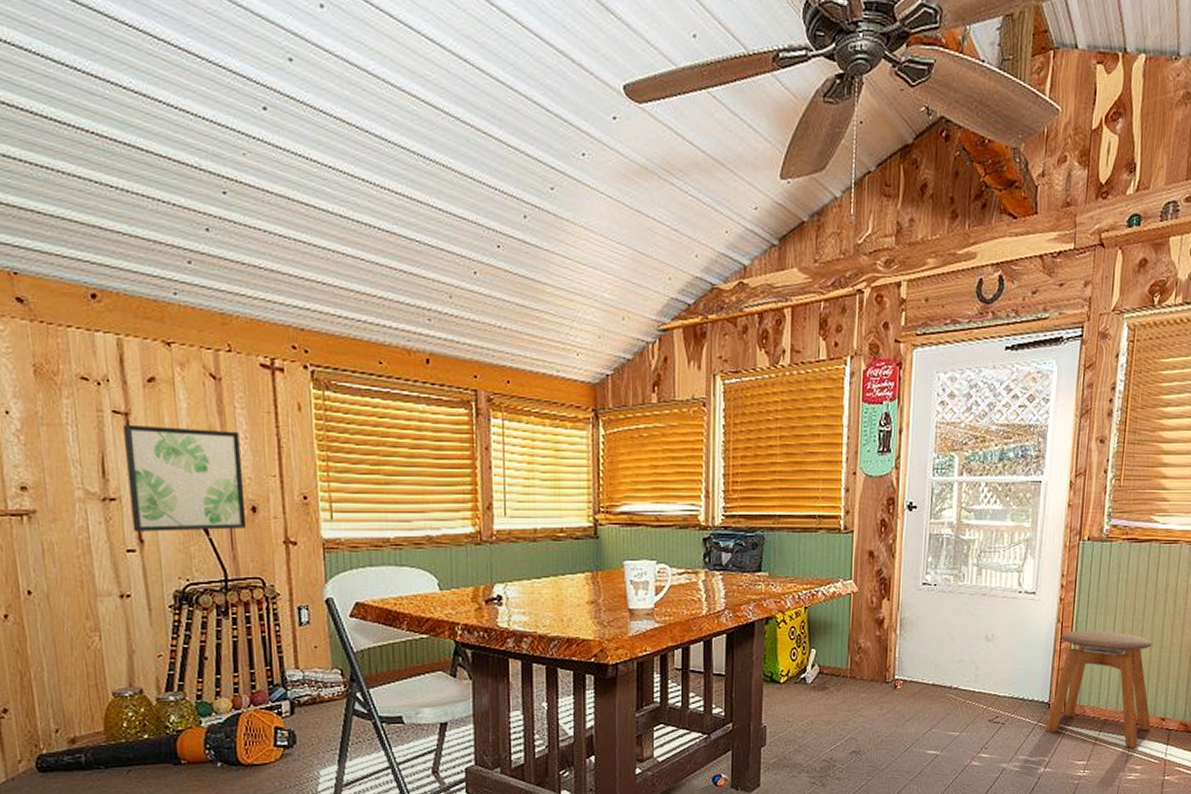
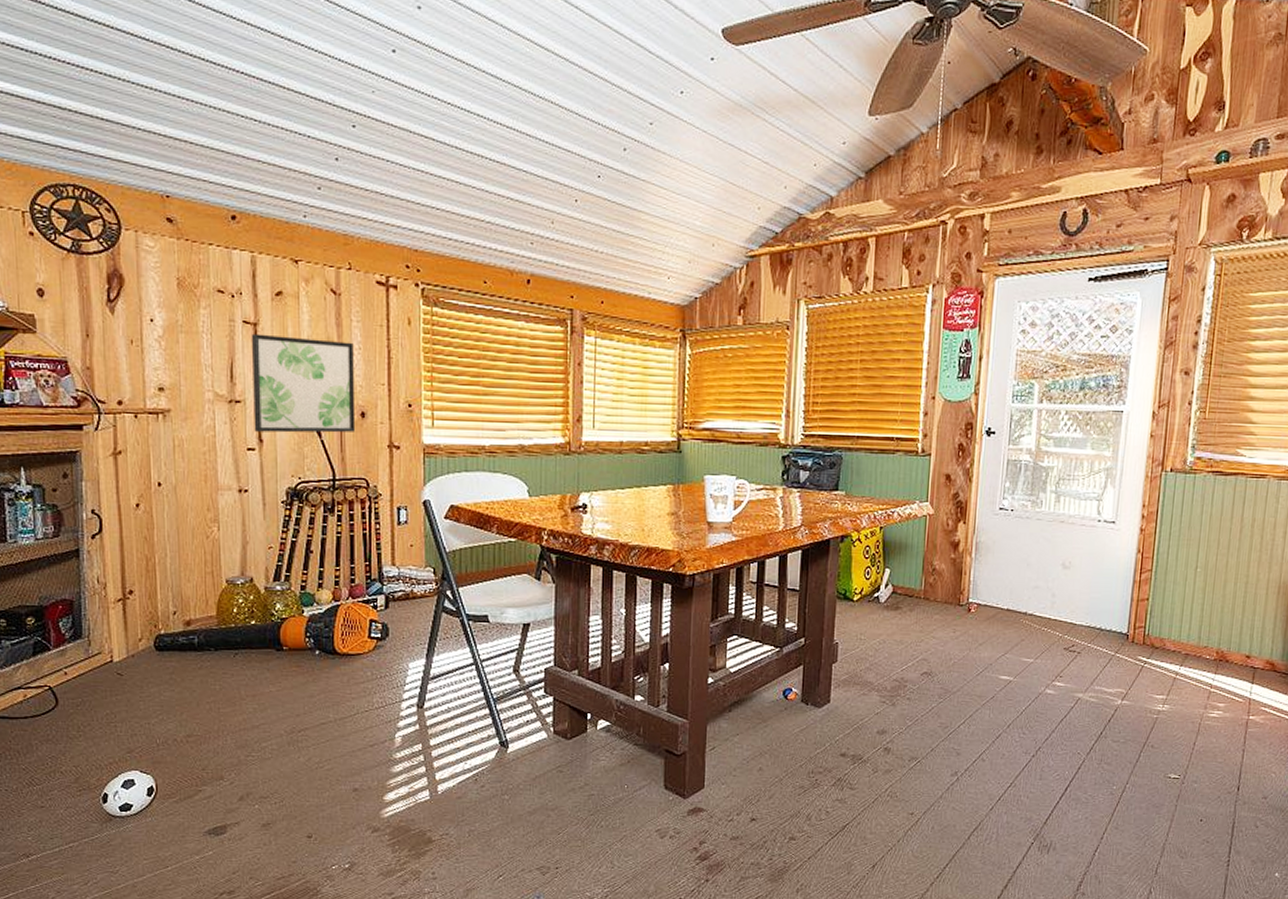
stool: present [1044,630,1152,748] -> none [1122,561,1237,685]

